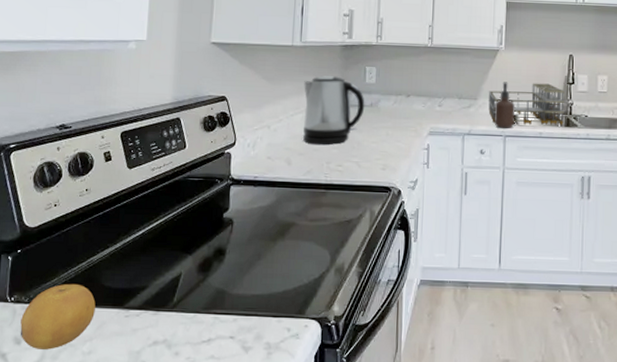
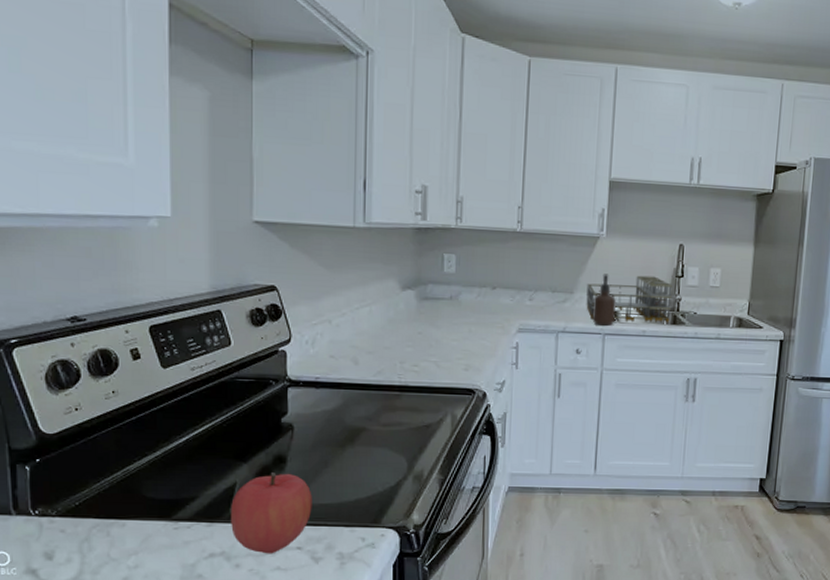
fruit: present [20,283,96,350] -> none [50,495,138,564]
fruit: none [174,264,246,343] -> present [231,473,312,554]
kettle: present [303,76,365,145] -> none [370,263,444,342]

